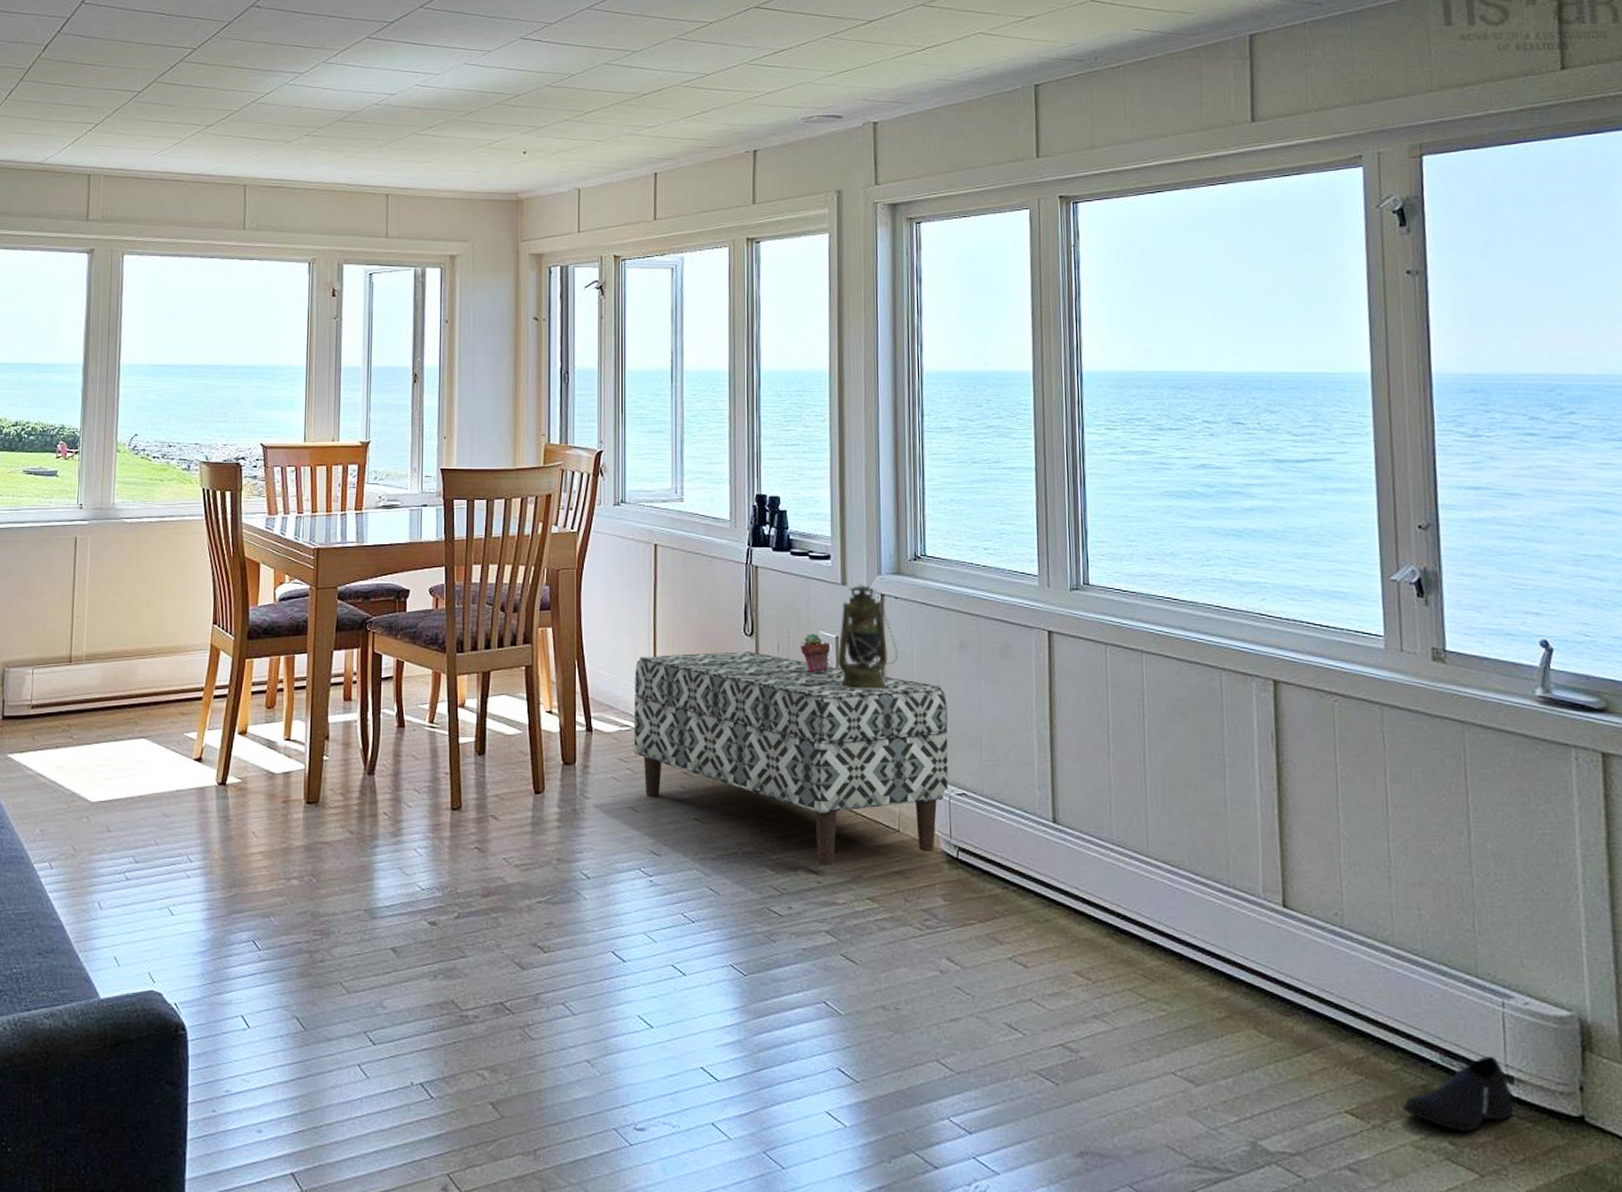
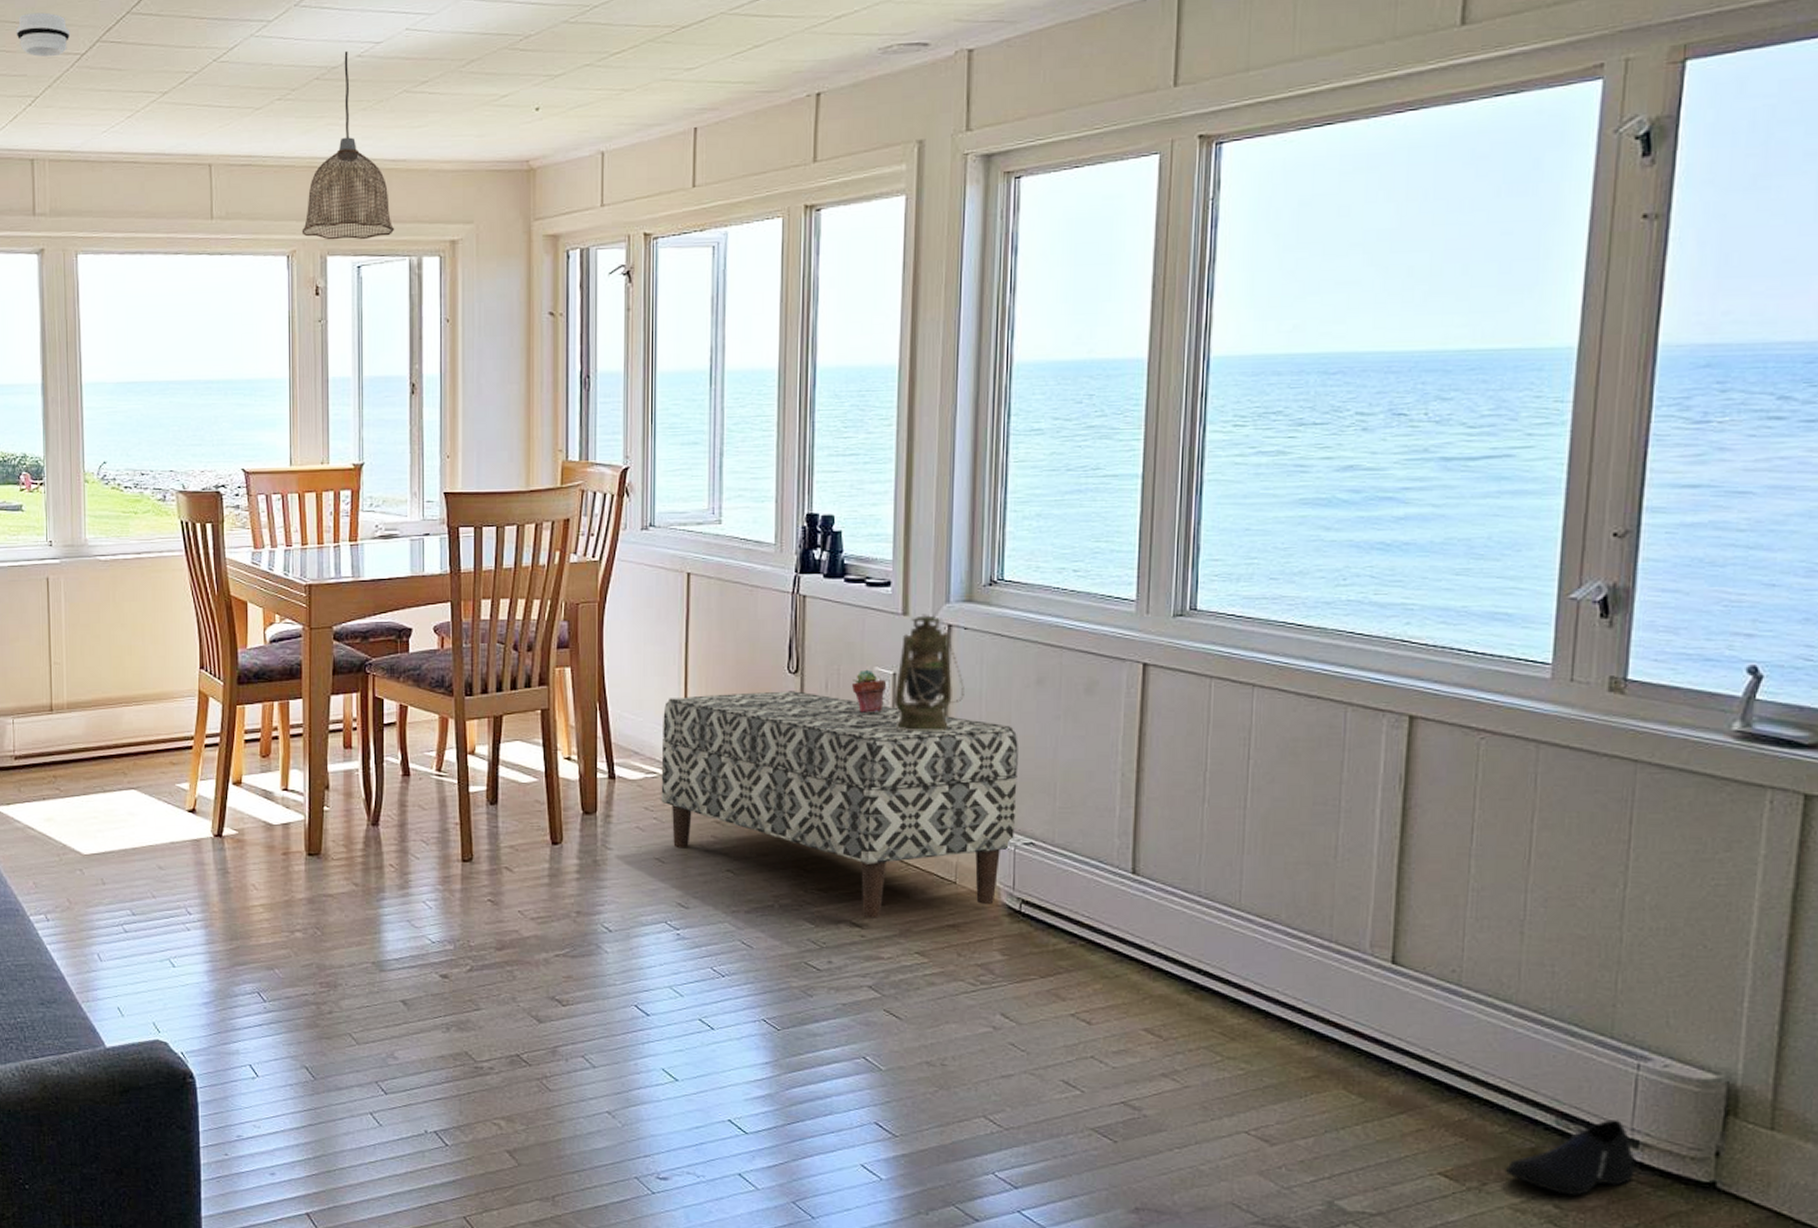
smoke detector: none [83,57,130,93] -> present [16,12,71,58]
pendant lamp: none [322,100,403,252] -> present [301,51,395,240]

